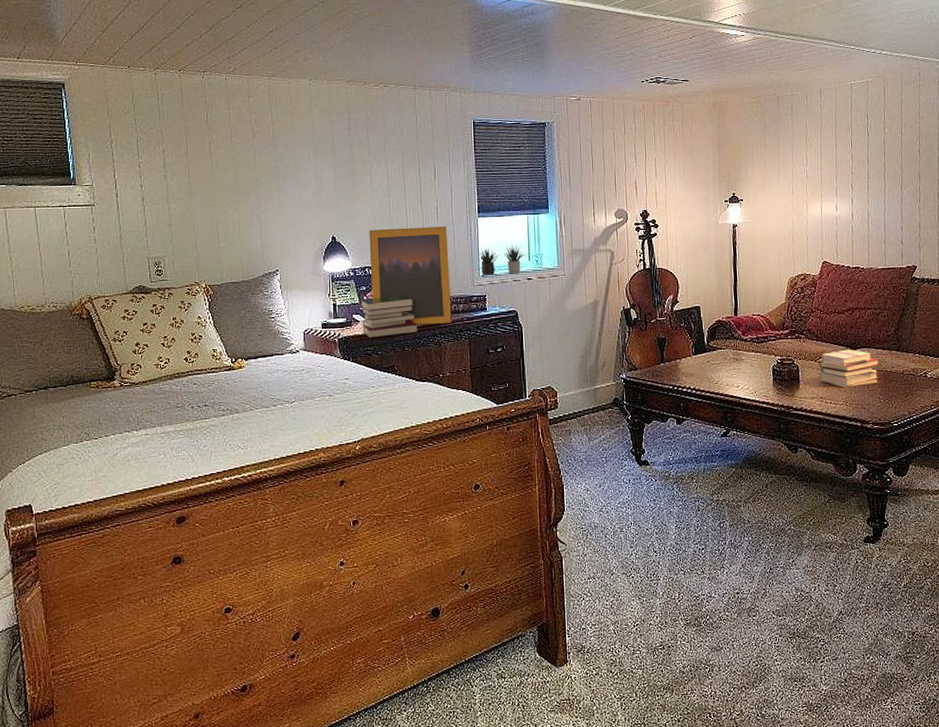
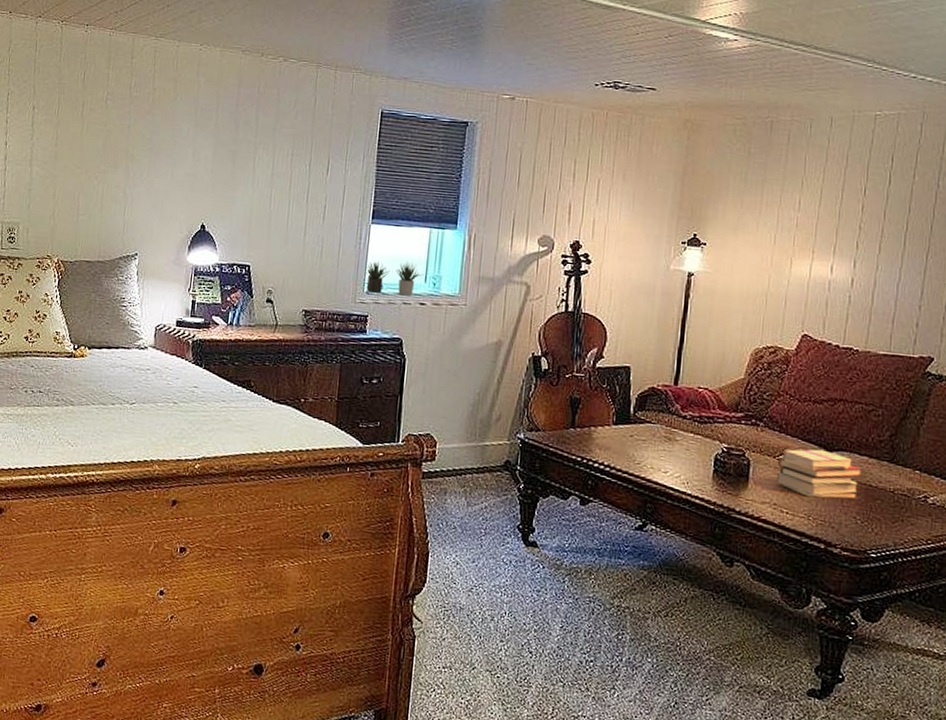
books: present [360,295,418,339] -> none [221,299,284,348]
picture frame: present [369,226,452,326] -> none [236,222,333,343]

